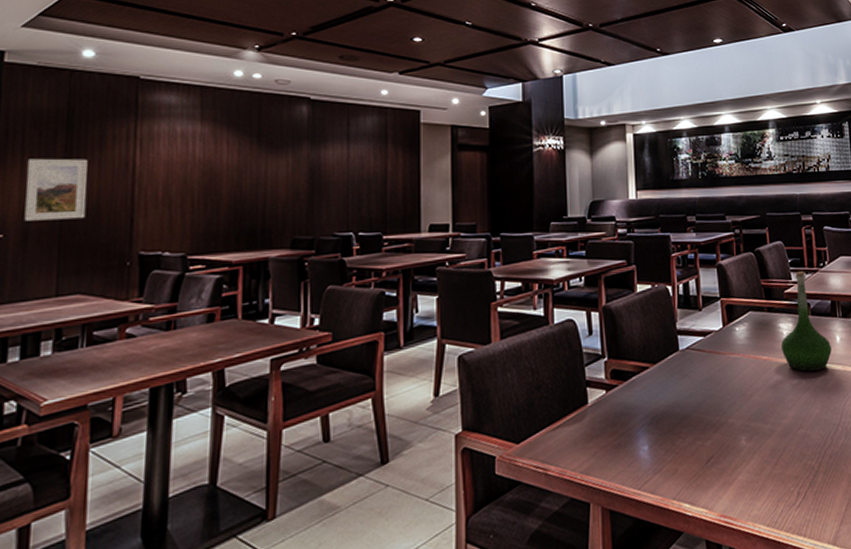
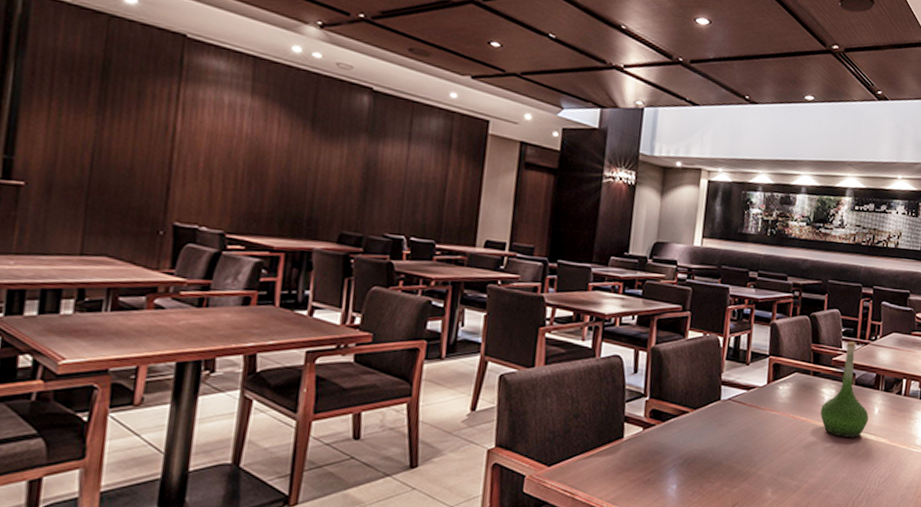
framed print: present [24,158,88,221] -> none [49,104,123,179]

